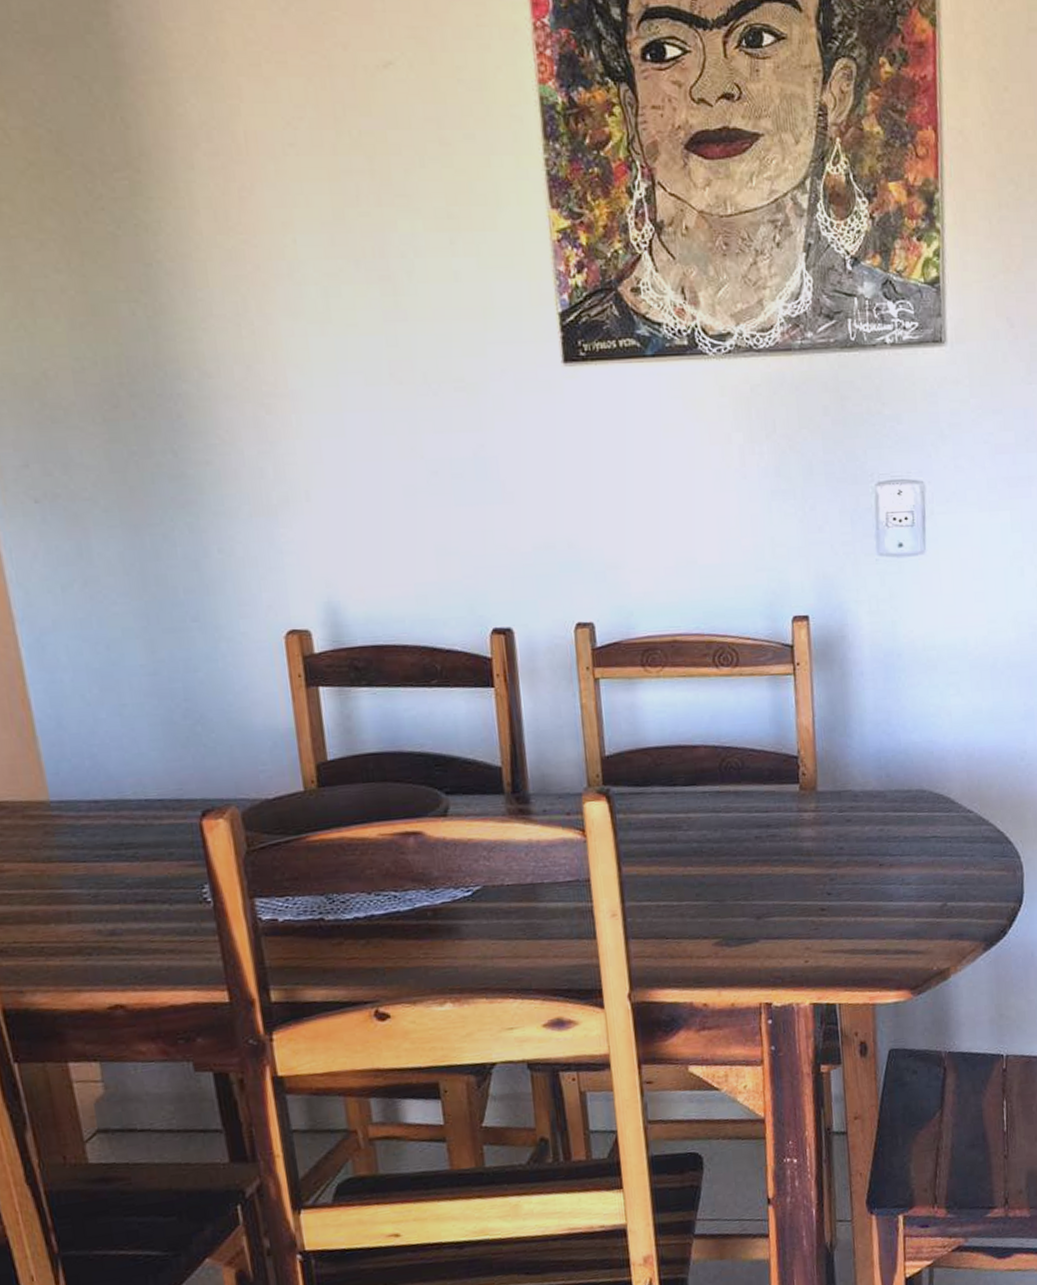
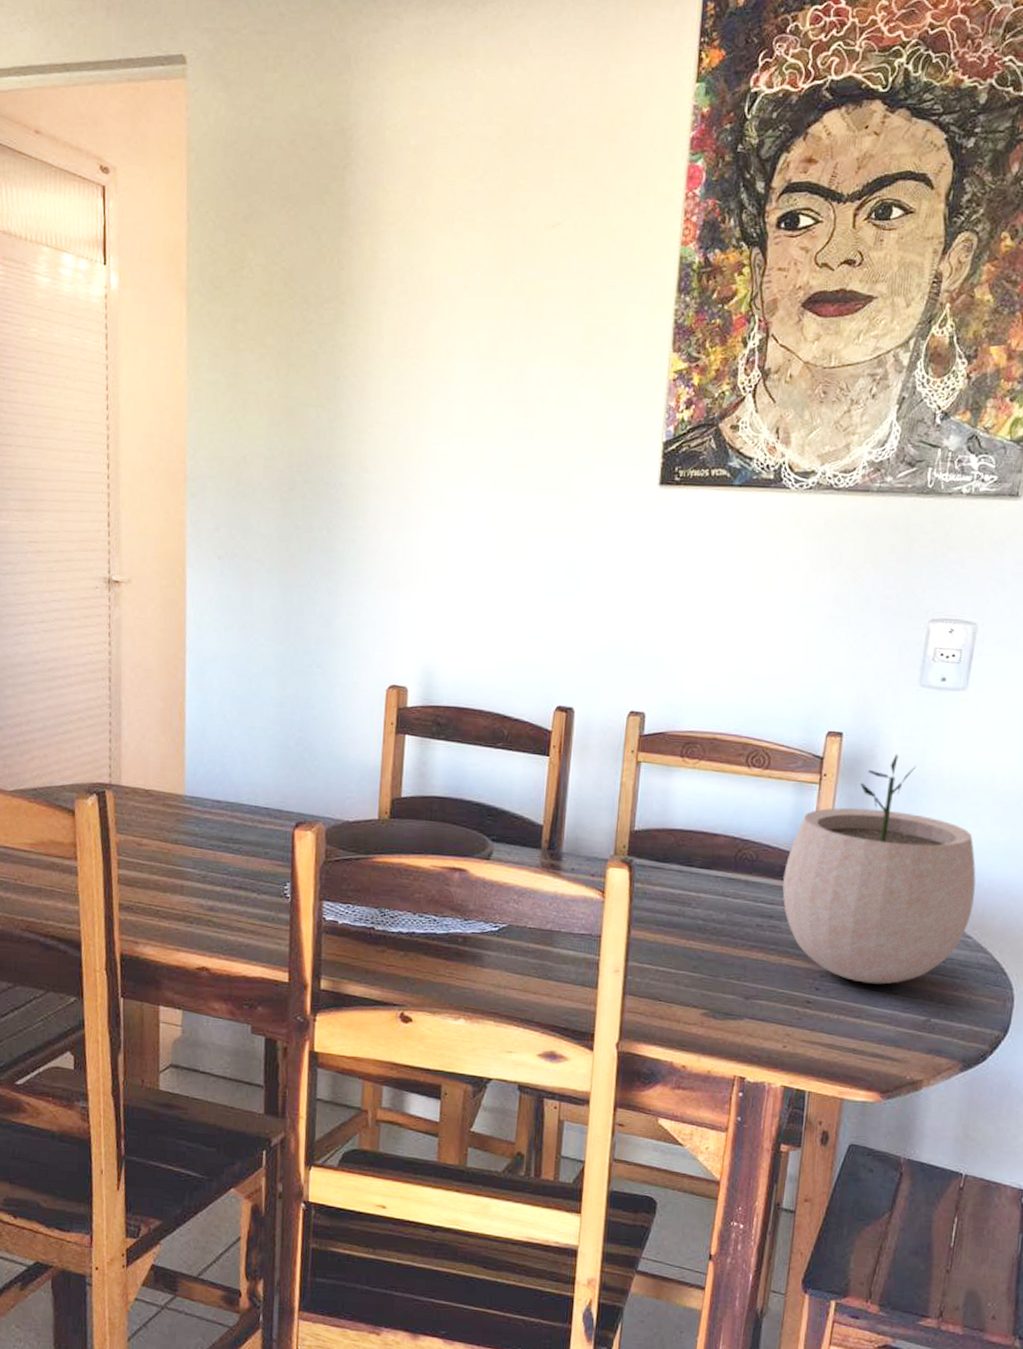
plant pot: none [773,631,969,879] -> present [782,754,976,985]

